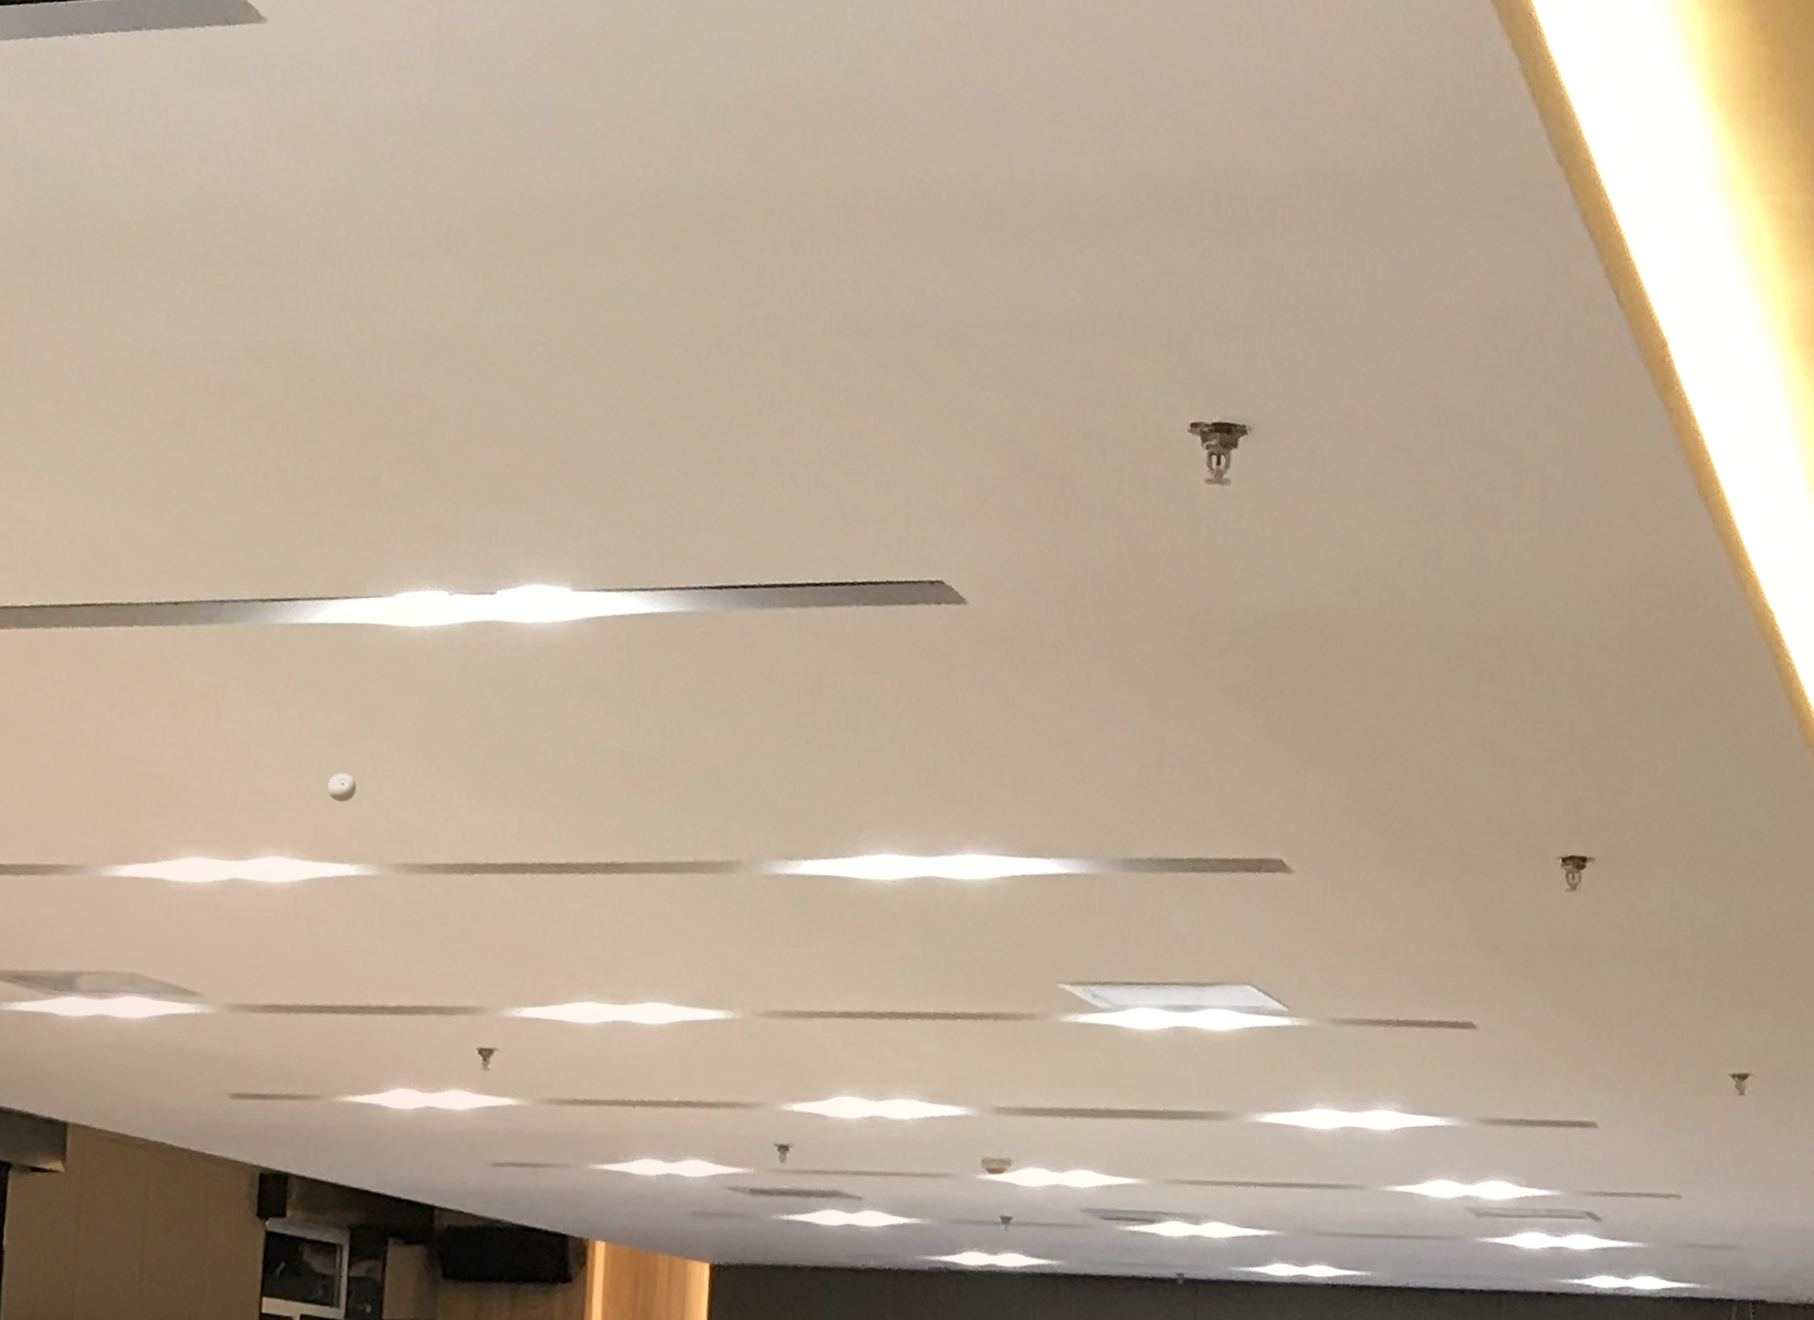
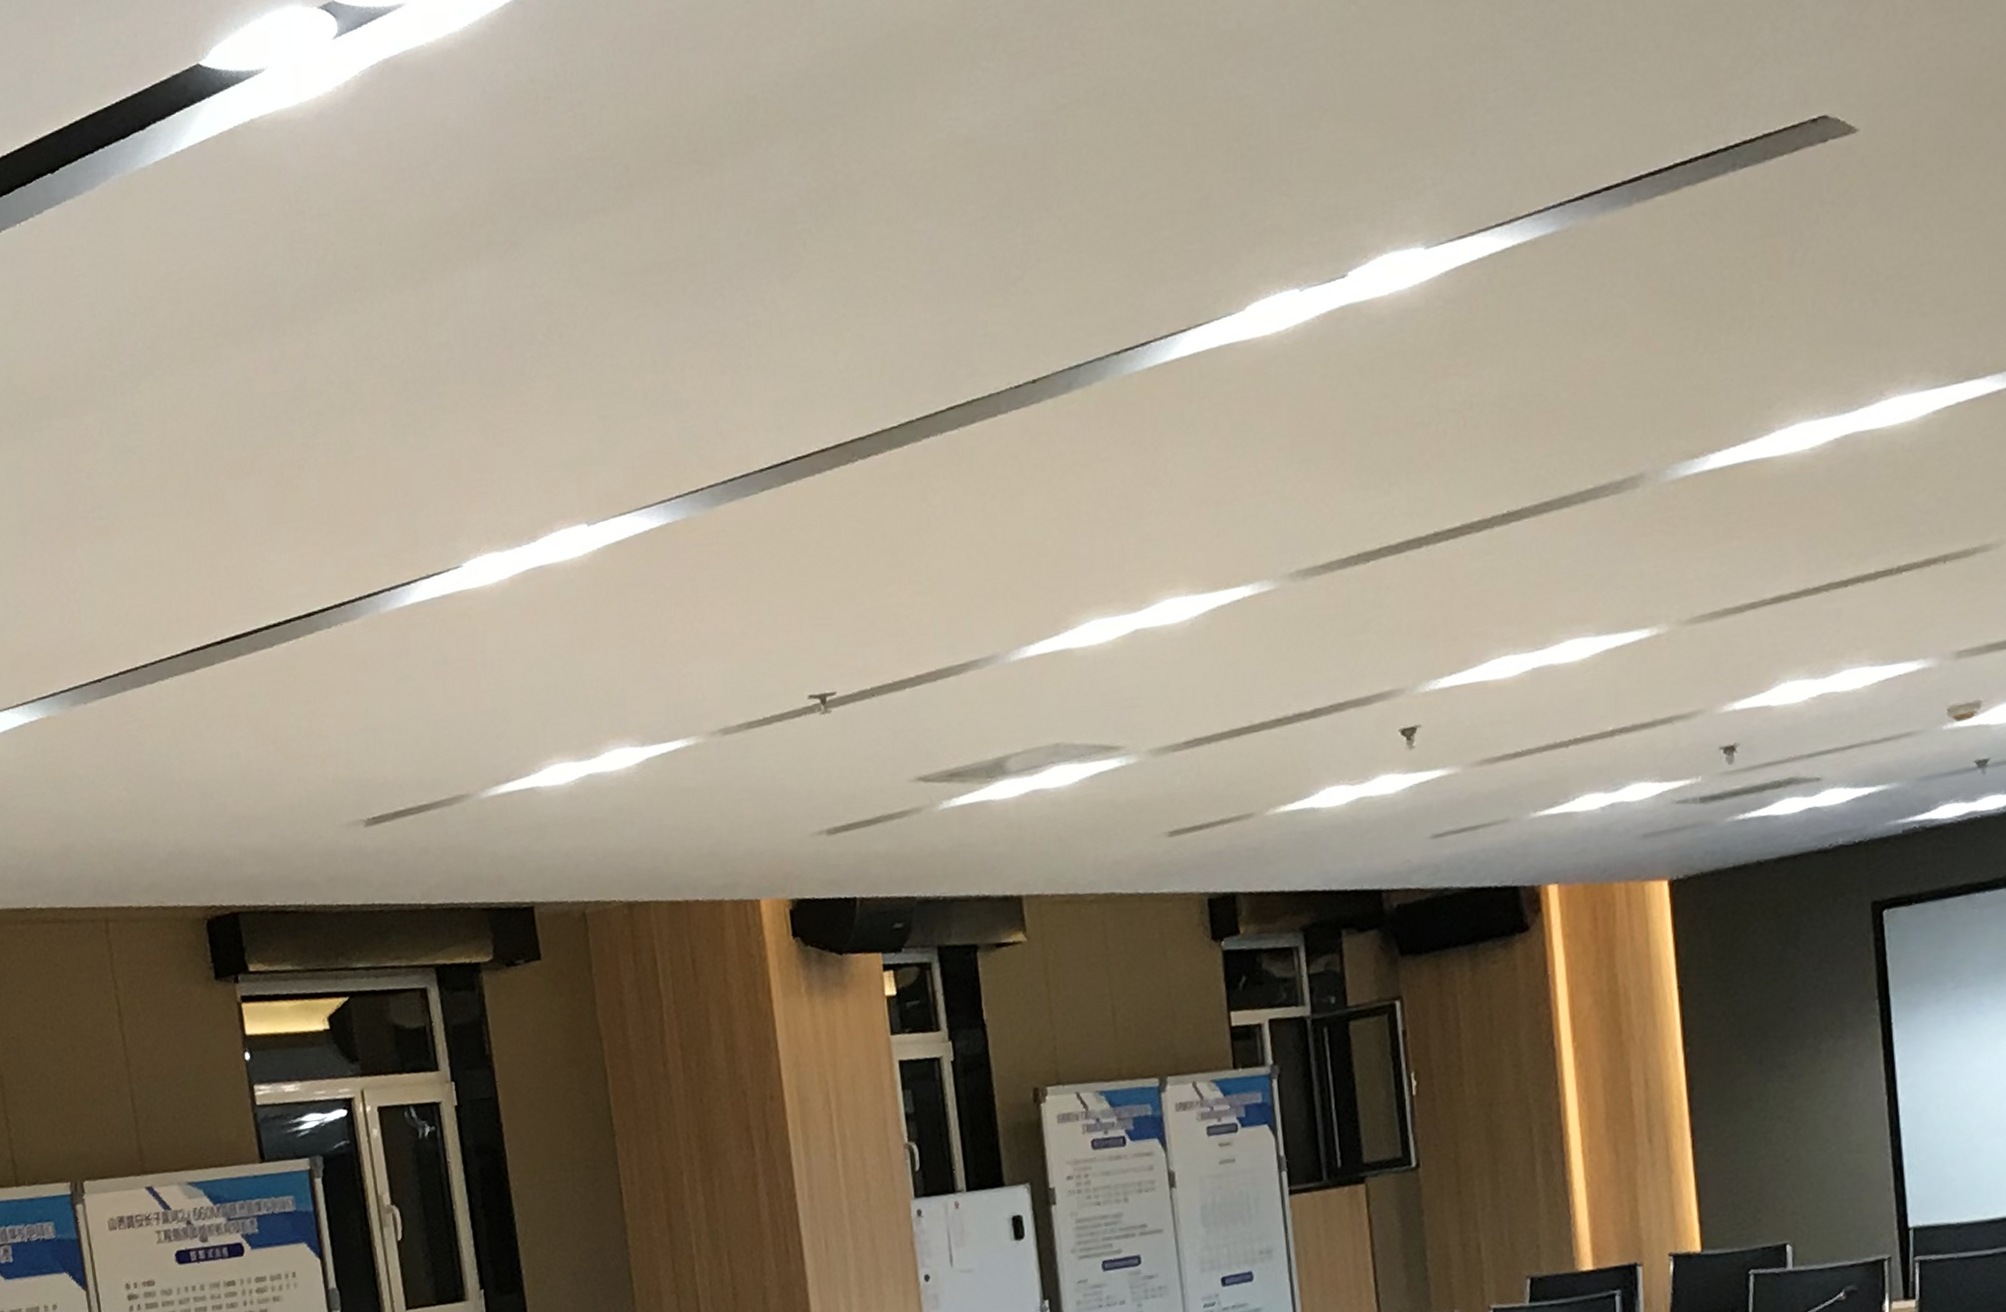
eyeball: present [327,773,356,802] -> none [1210,499,1239,529]

